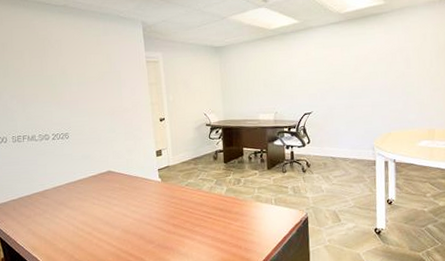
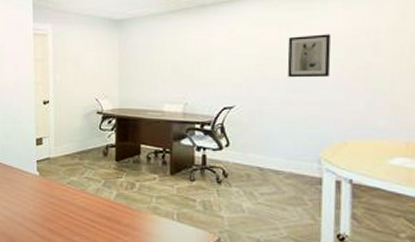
wall art: none [348,53,378,88] -> present [287,34,332,78]

